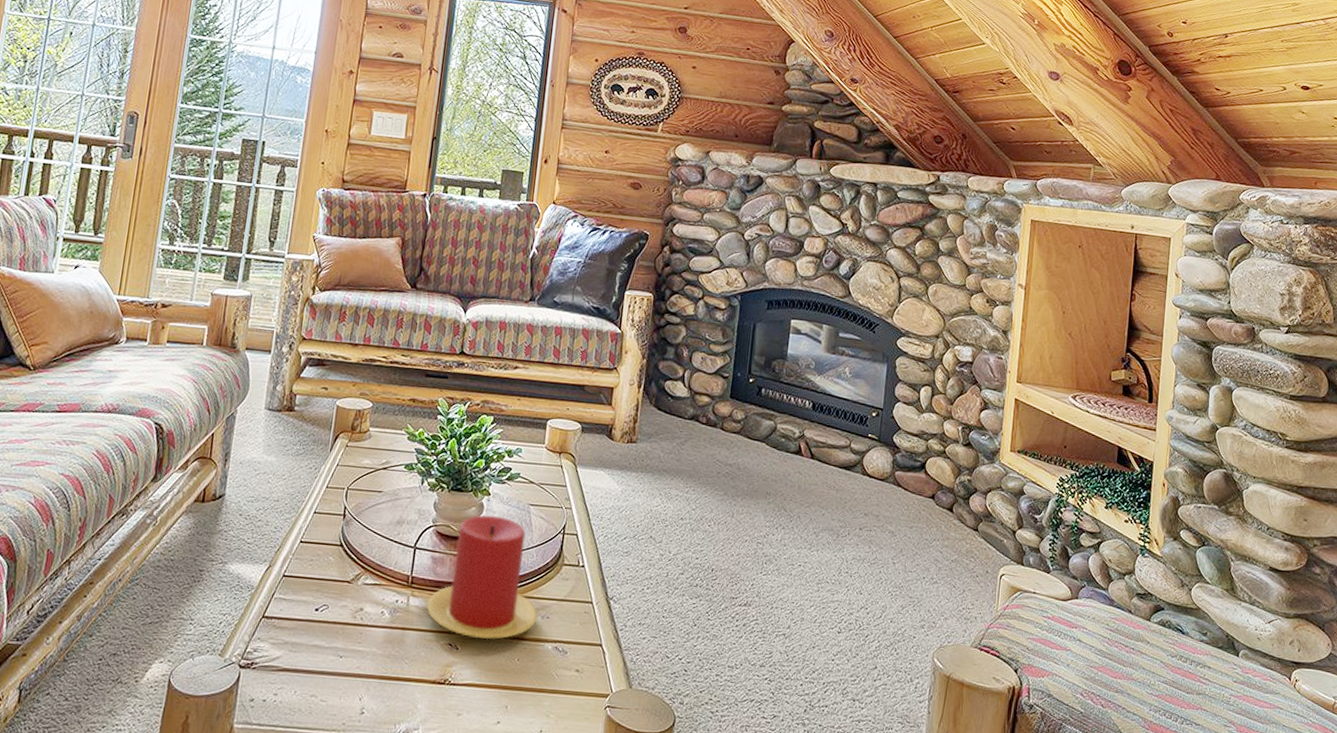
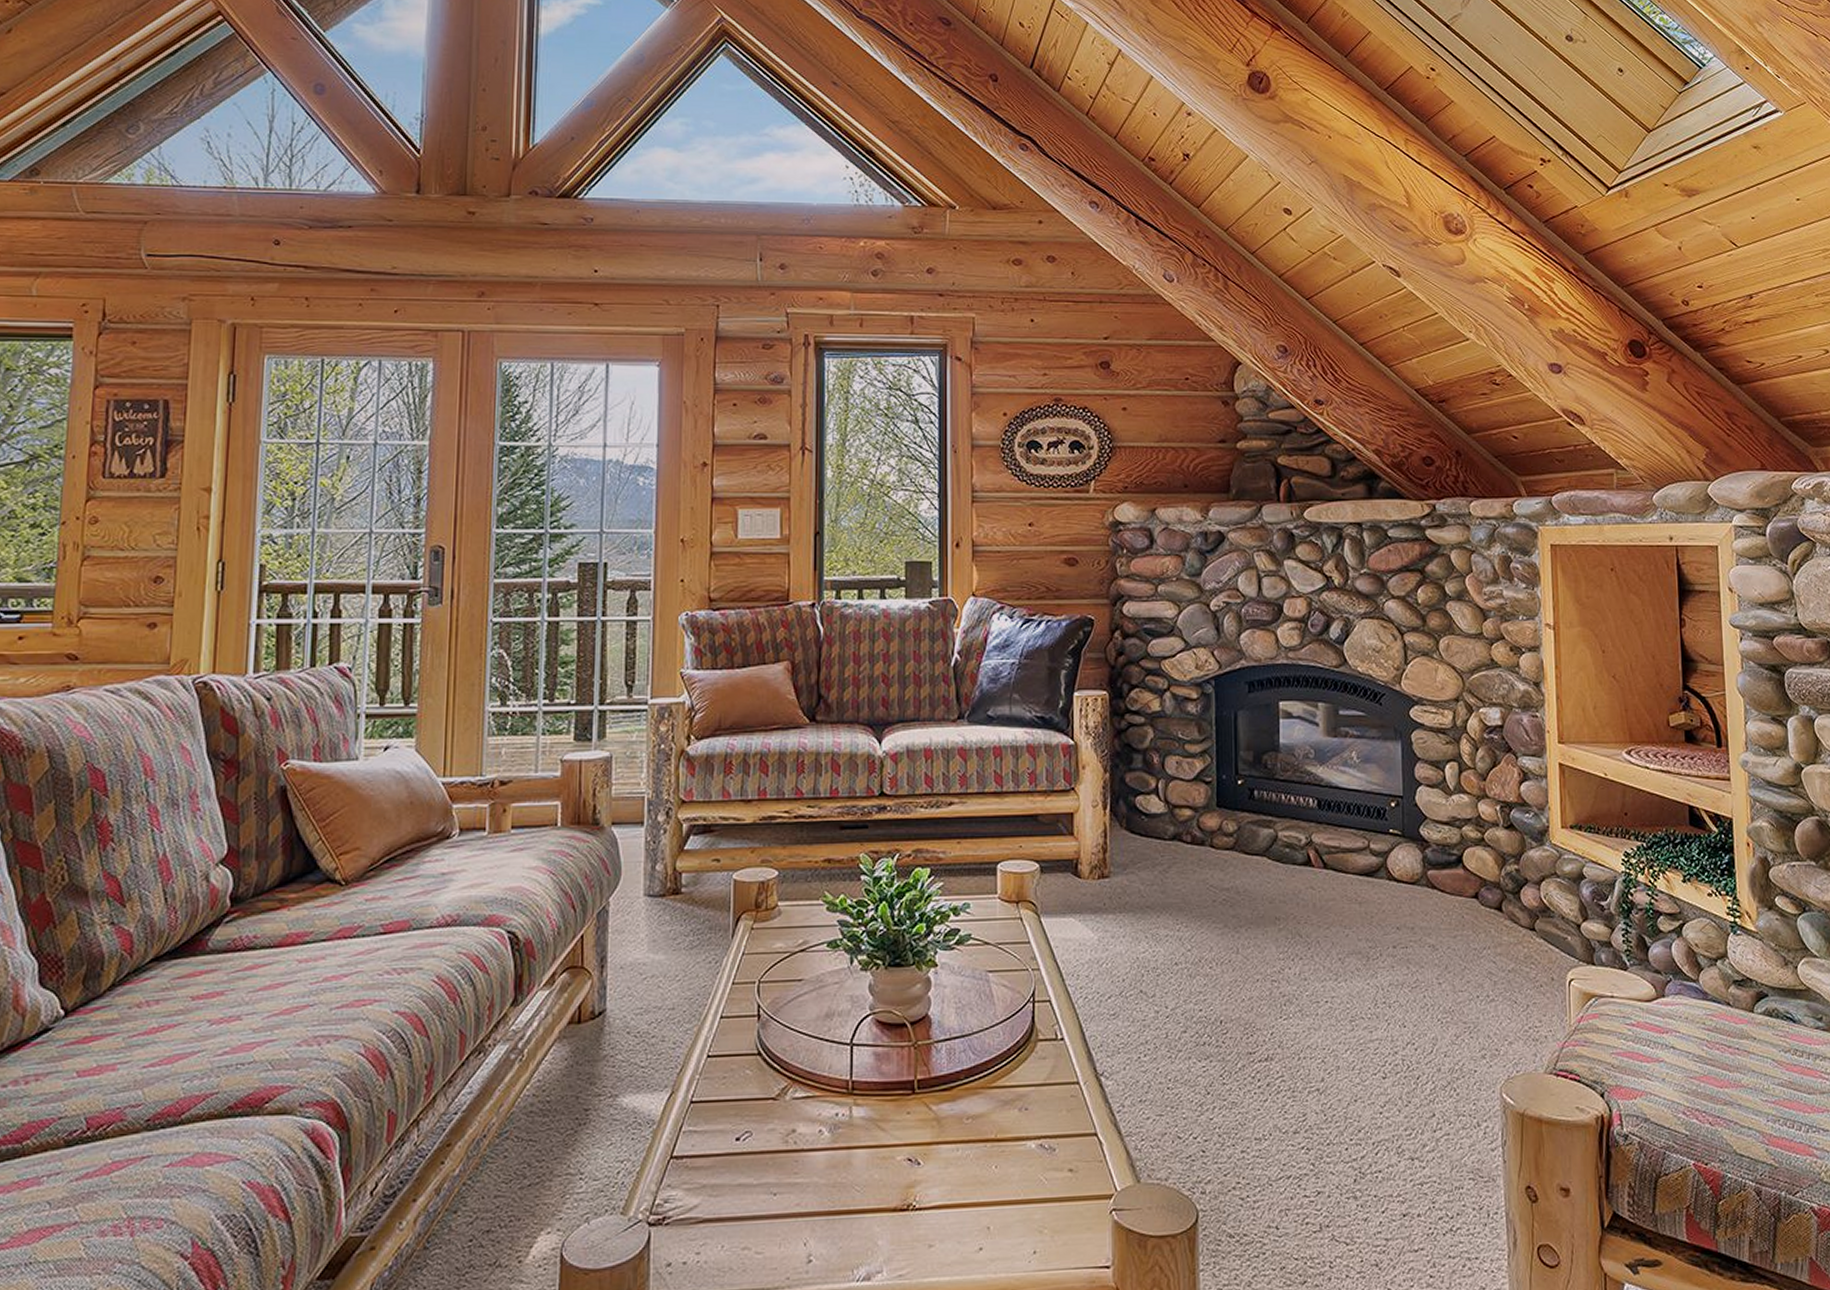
candle: present [427,515,537,640] -> none [875,990,1012,1148]

